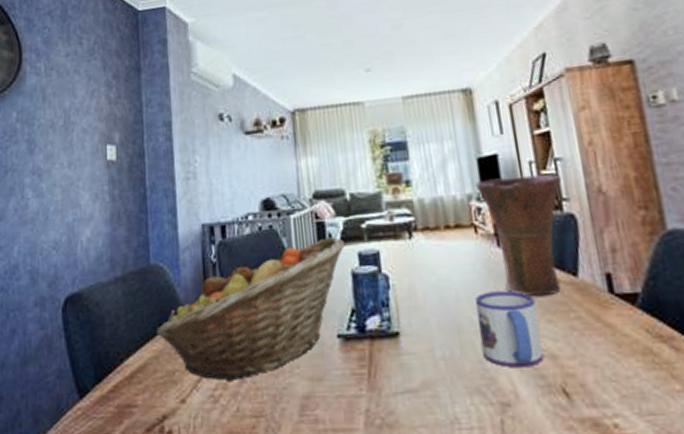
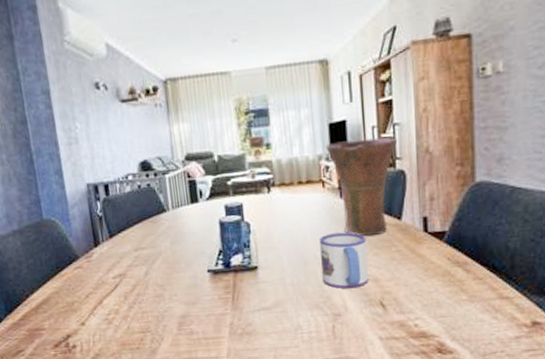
fruit basket: present [156,237,344,382] -> none [55,192,213,309]

